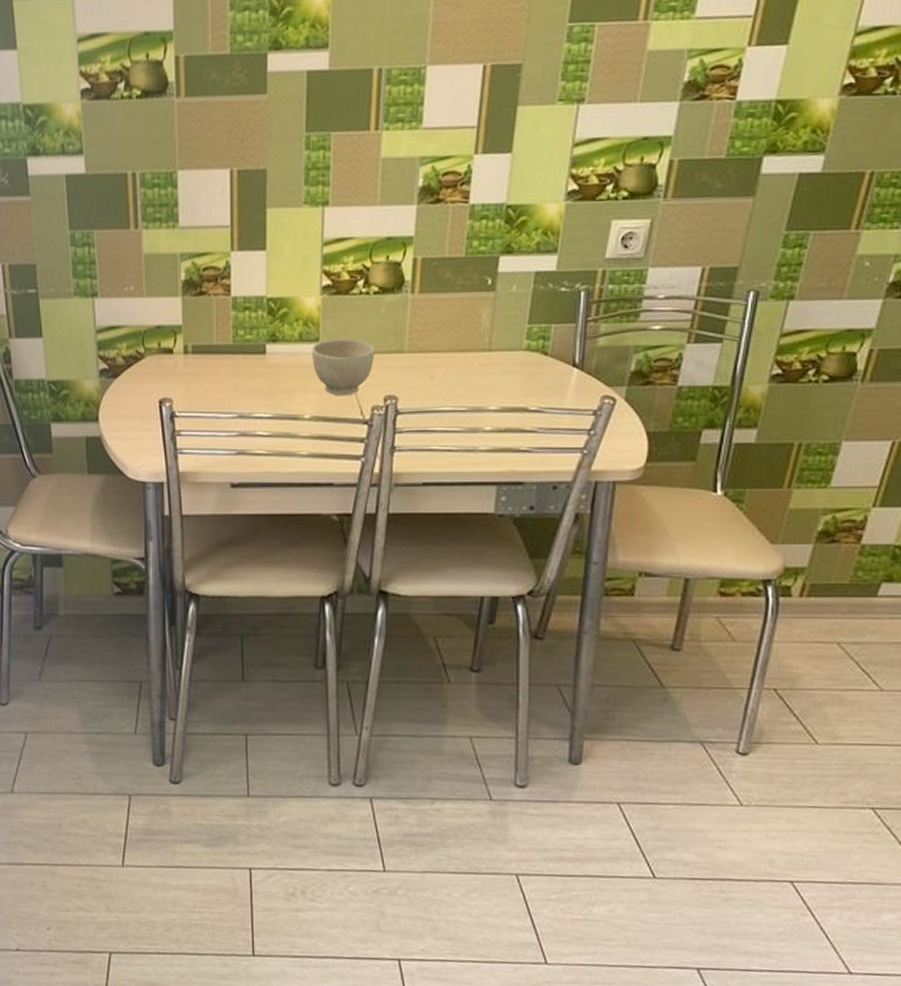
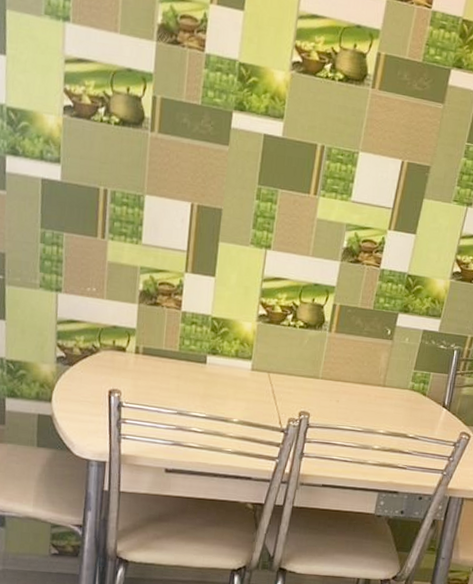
bowl: present [311,338,375,396] -> none [244,359,296,407]

